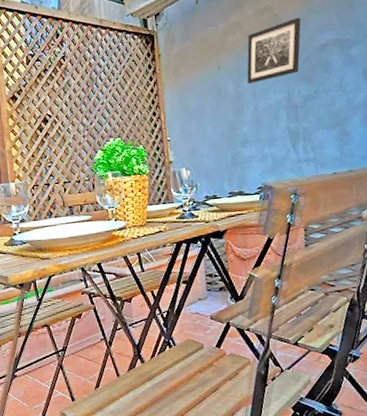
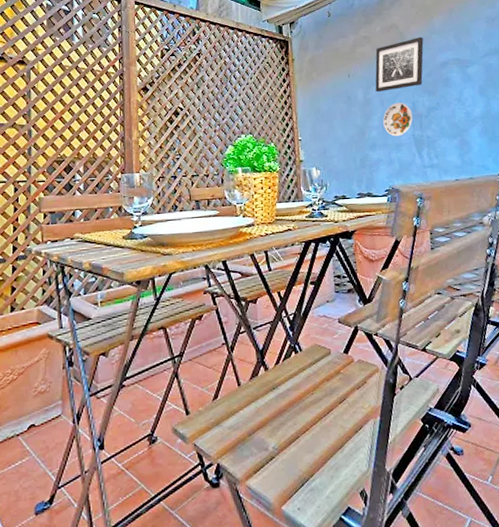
decorative plate: none [255,93,287,131] -> present [383,102,413,137]

